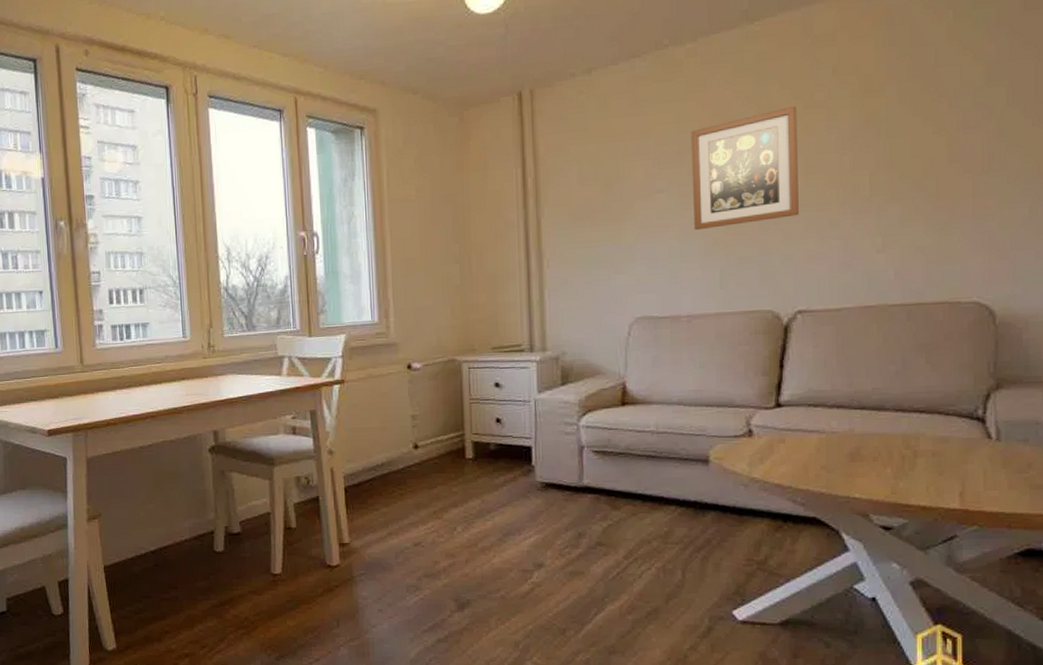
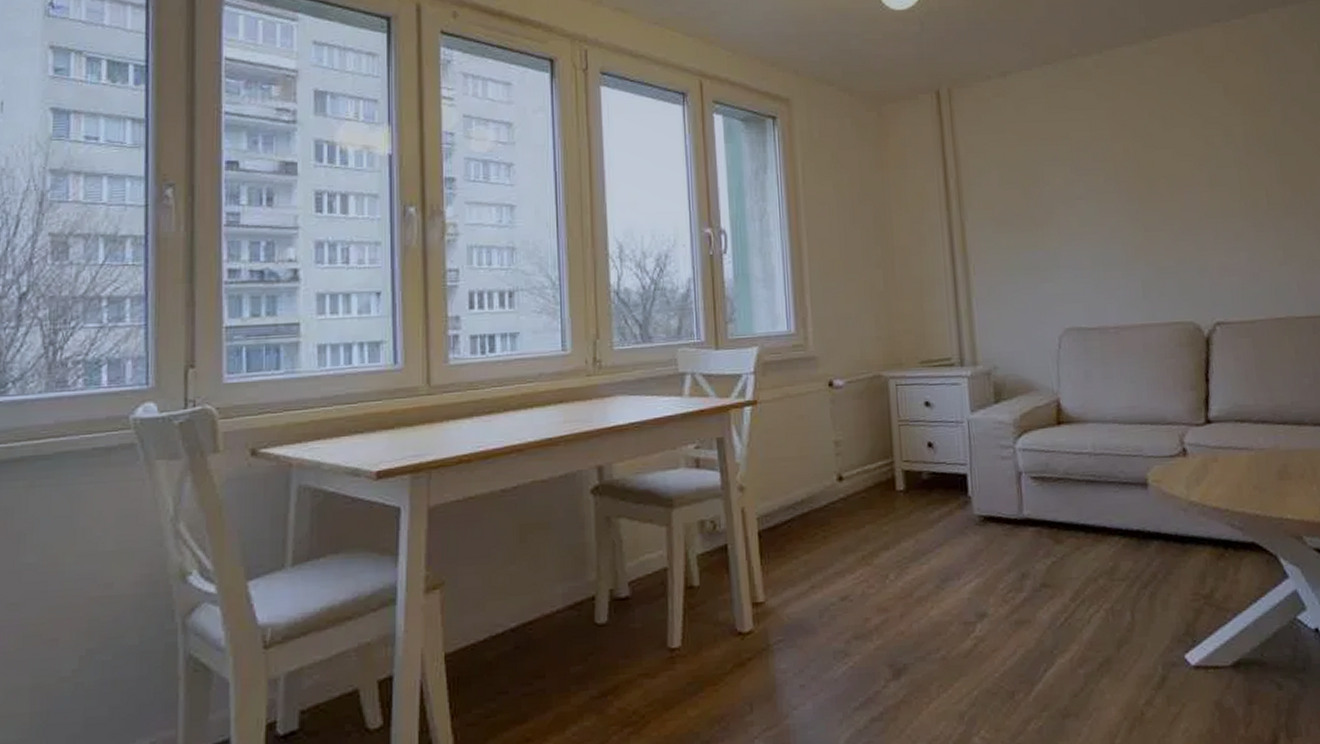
wall art: present [691,106,799,231] -> none [1104,121,1208,239]

